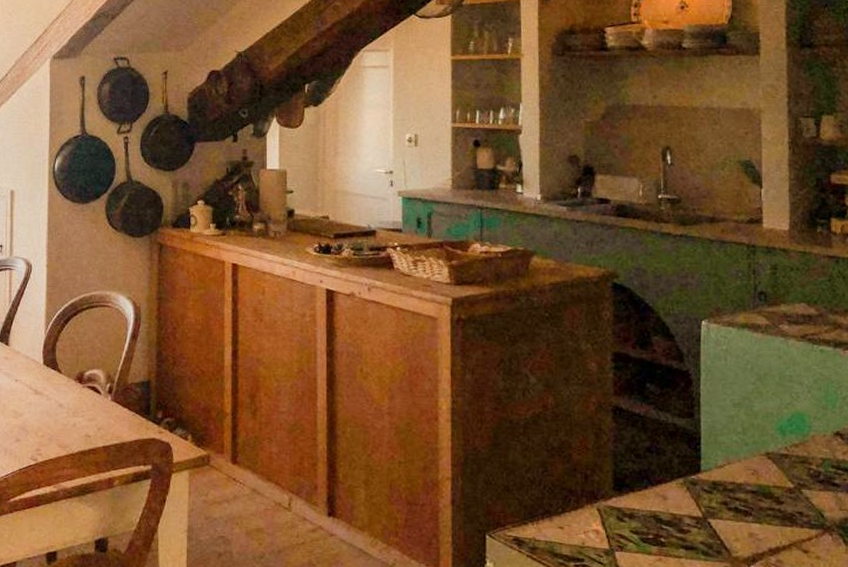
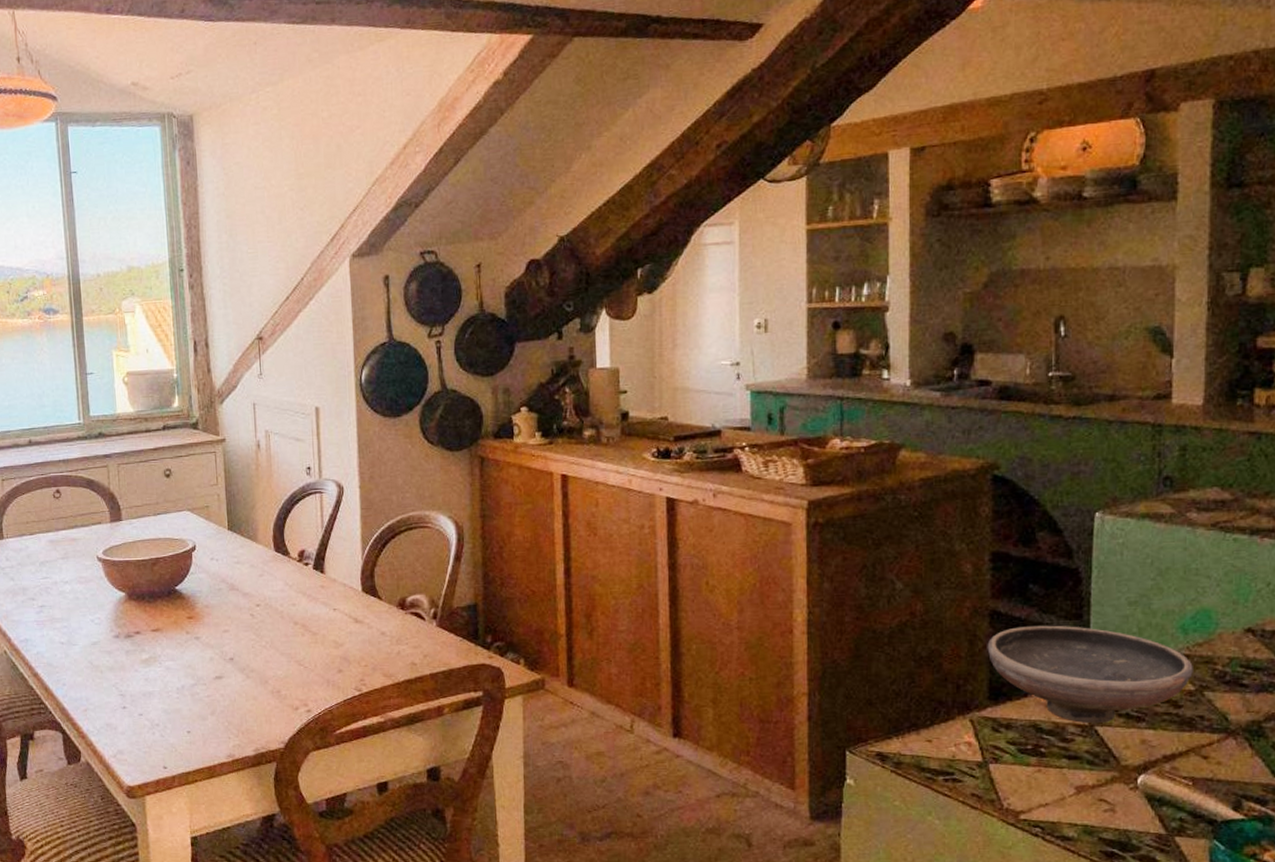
ceramic bowl: none [611,422,792,517] -> present [987,625,1193,724]

